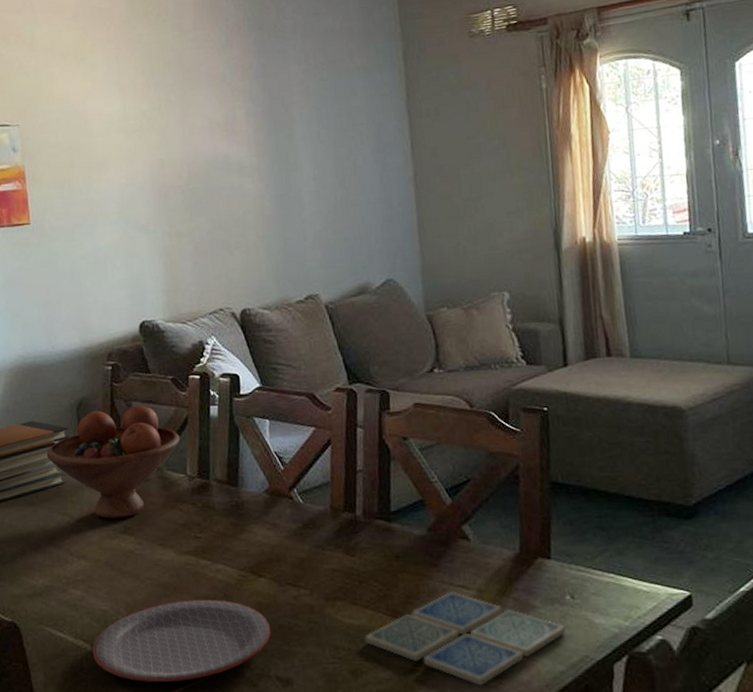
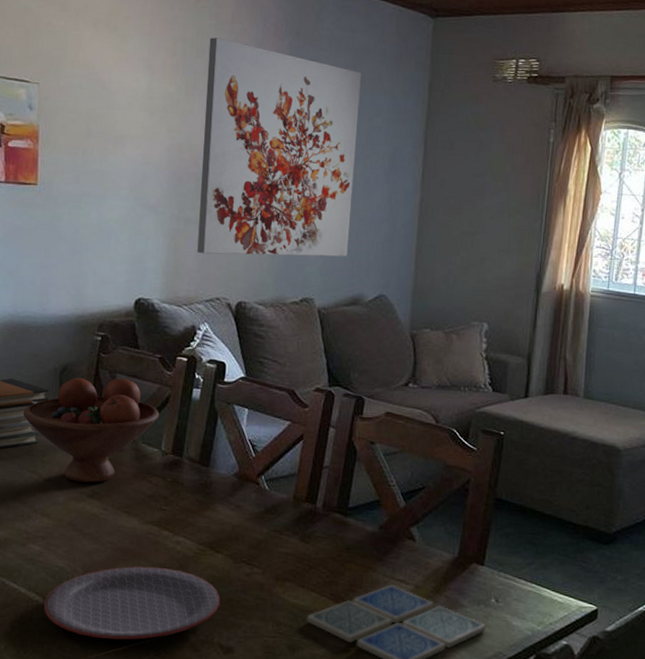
wall art: none [175,47,347,266] -> present [197,37,361,257]

